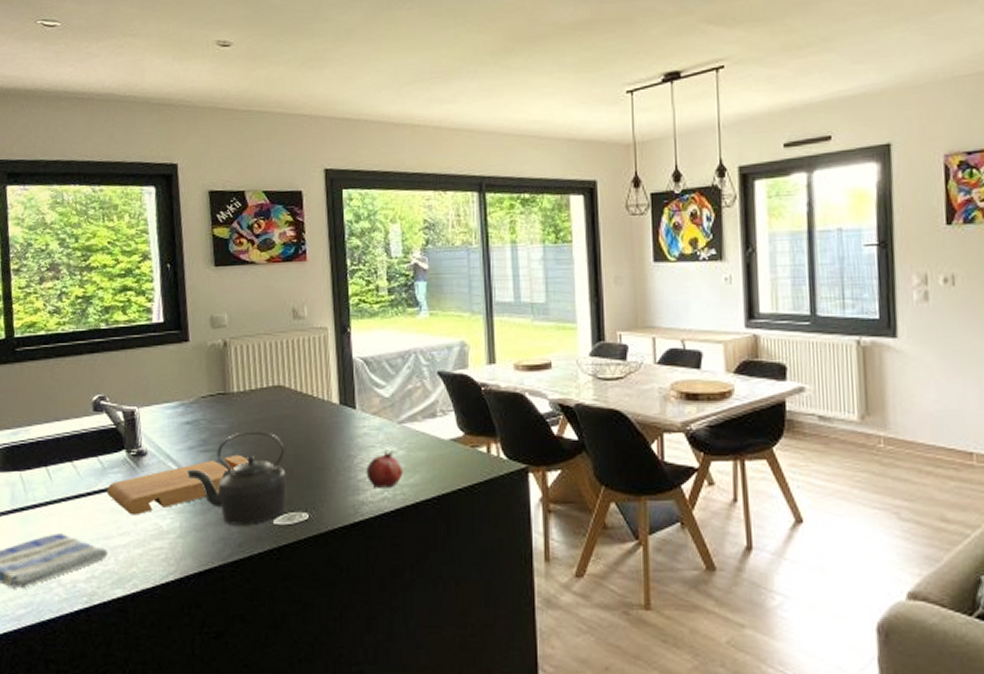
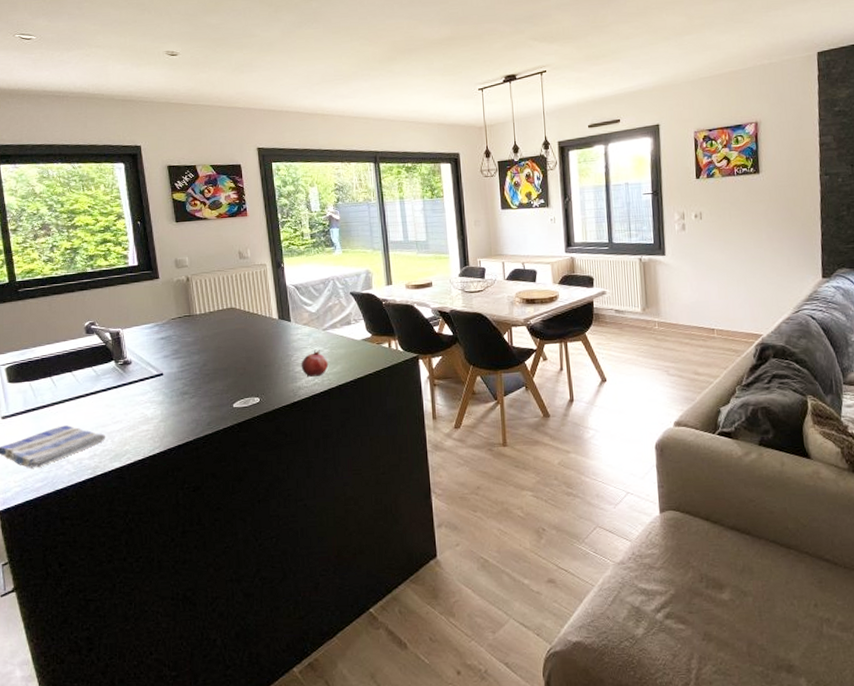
cutting board: present [106,454,249,515] -> none [101,359,211,408]
kettle: present [187,431,287,525] -> none [164,341,242,410]

